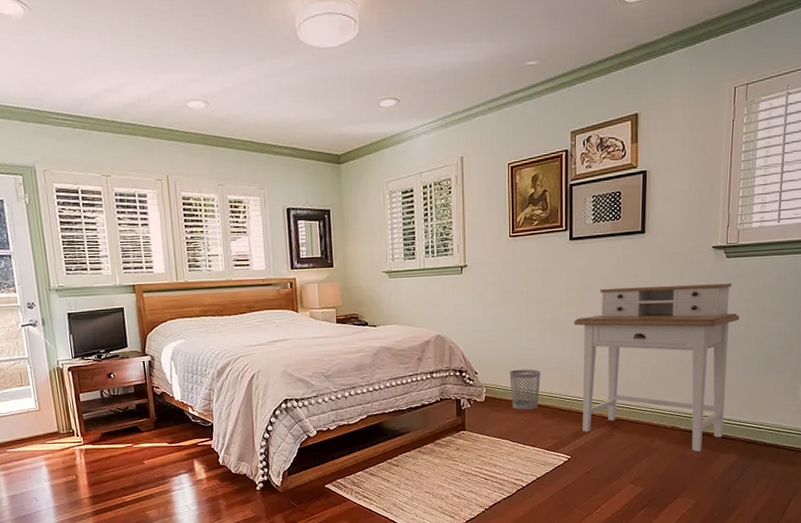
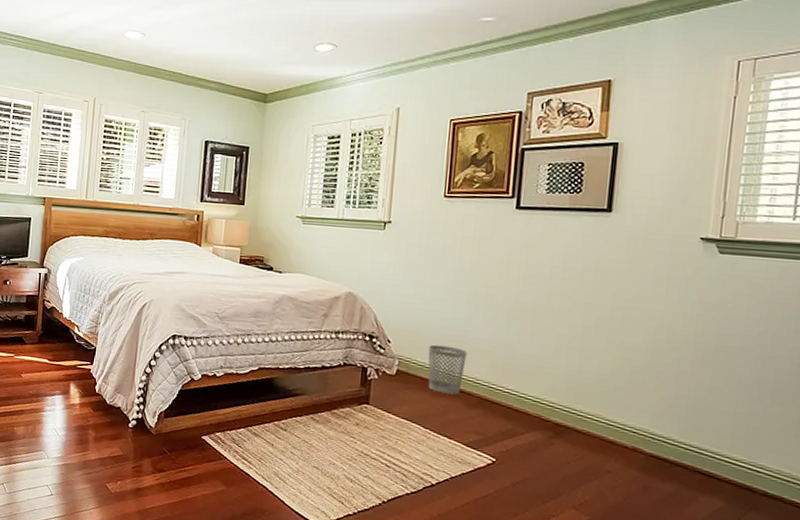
desk: present [574,283,740,452] -> none [513,268,735,486]

